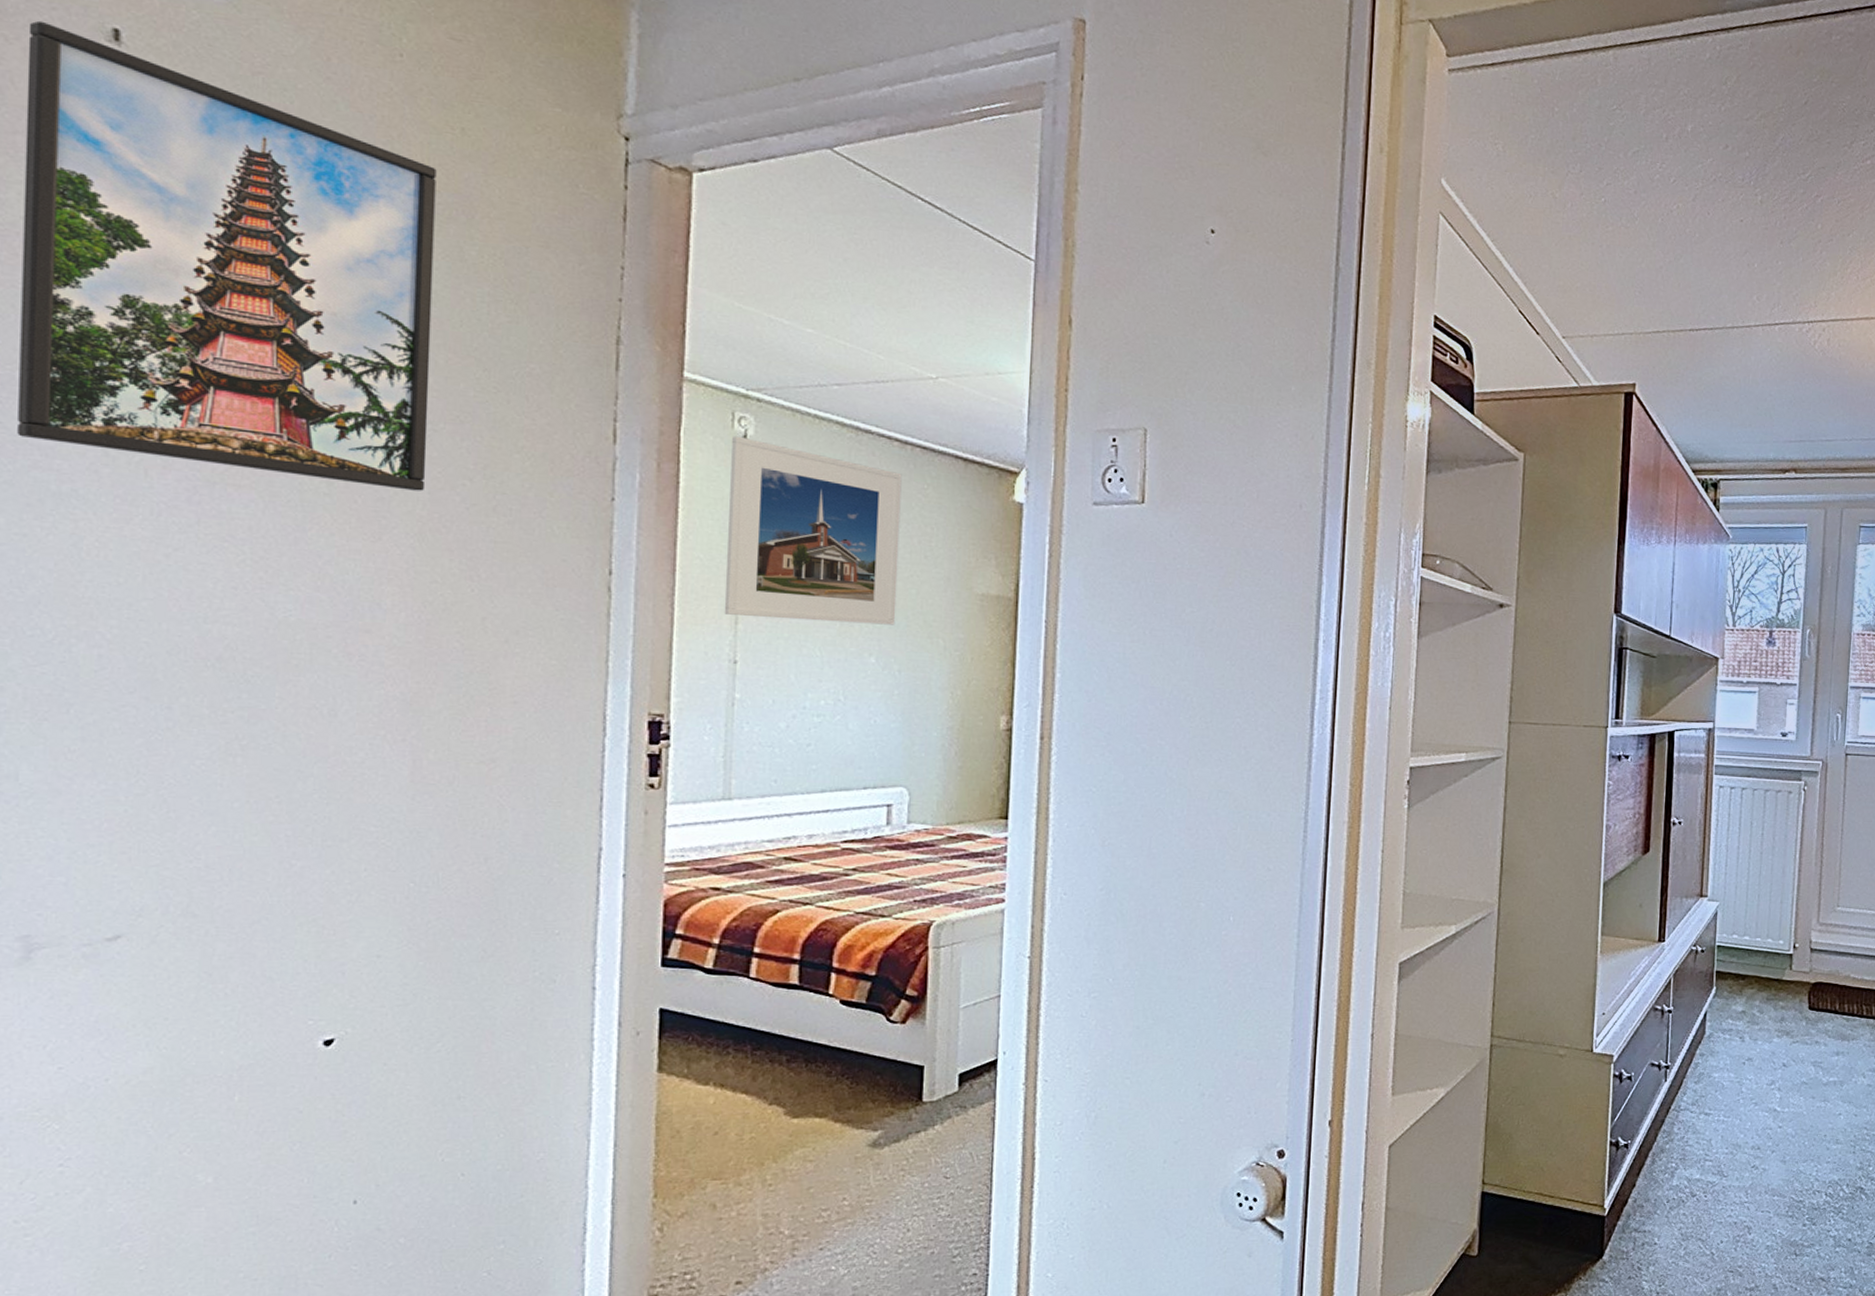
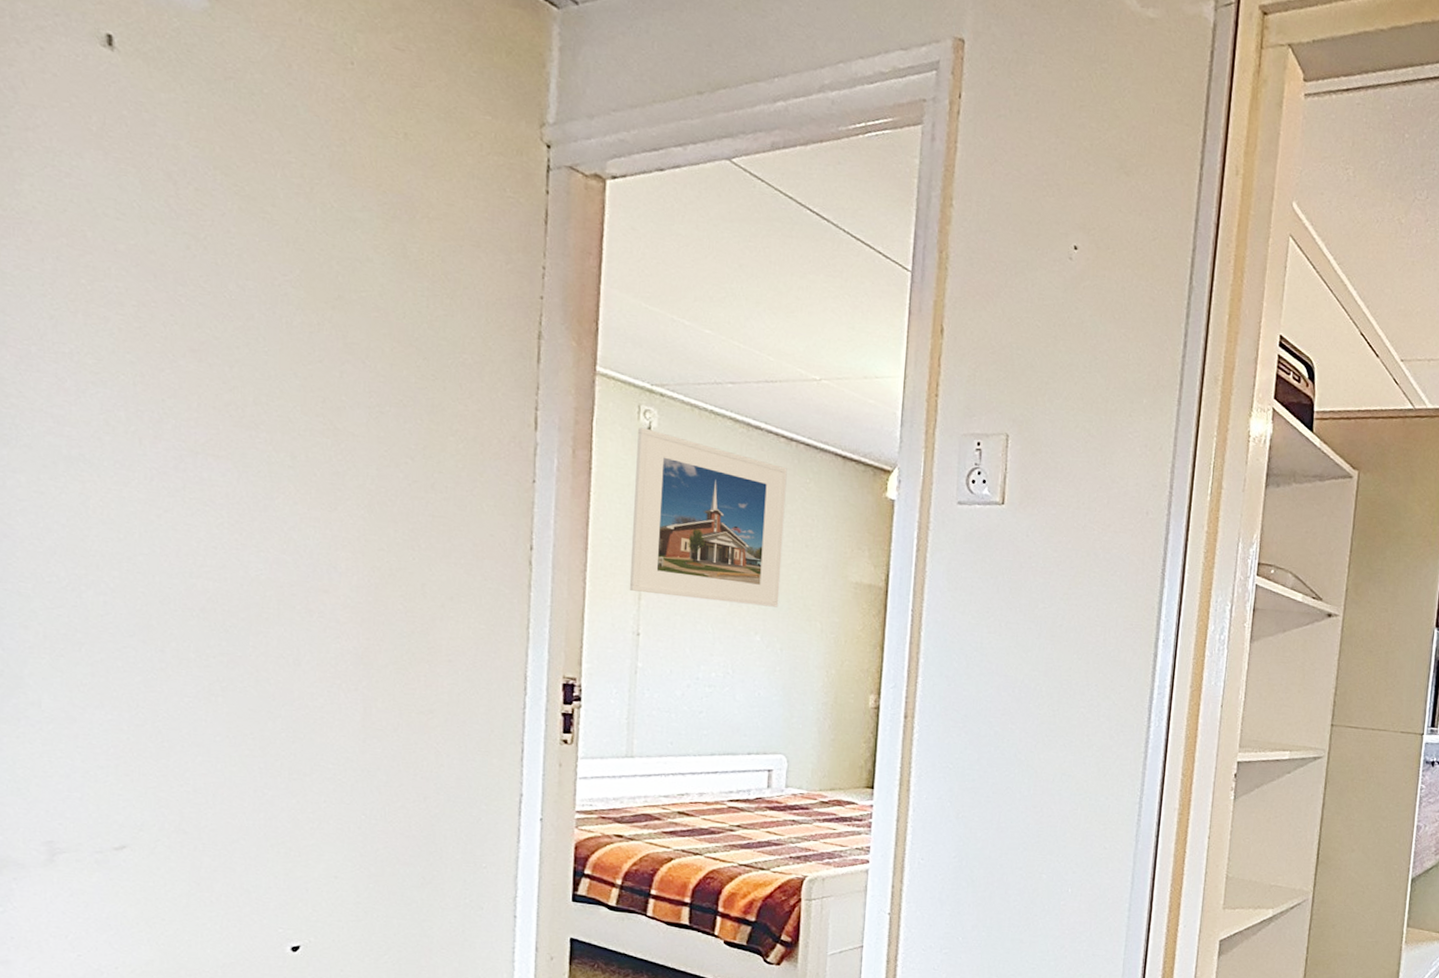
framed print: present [17,20,437,491] -> none [34,25,383,468]

